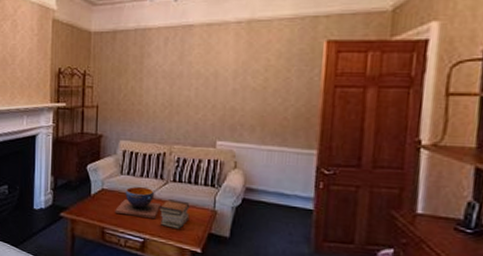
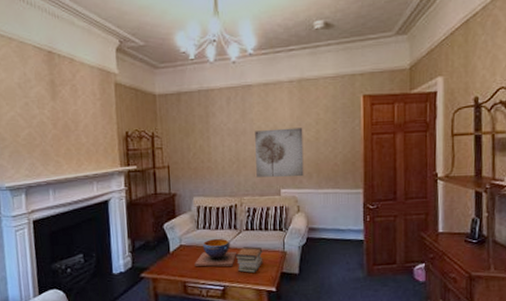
wall art: none [190,74,249,129] -> present [255,127,304,178]

